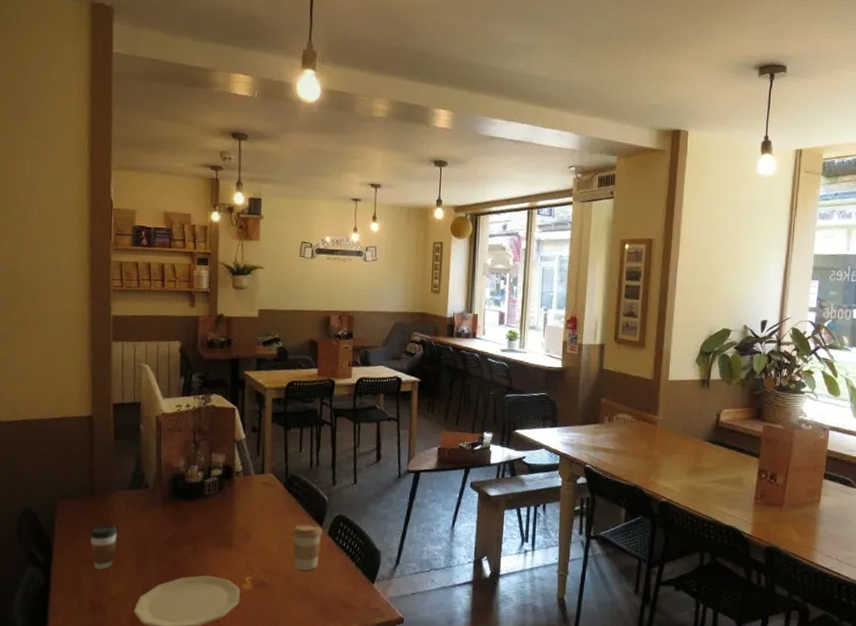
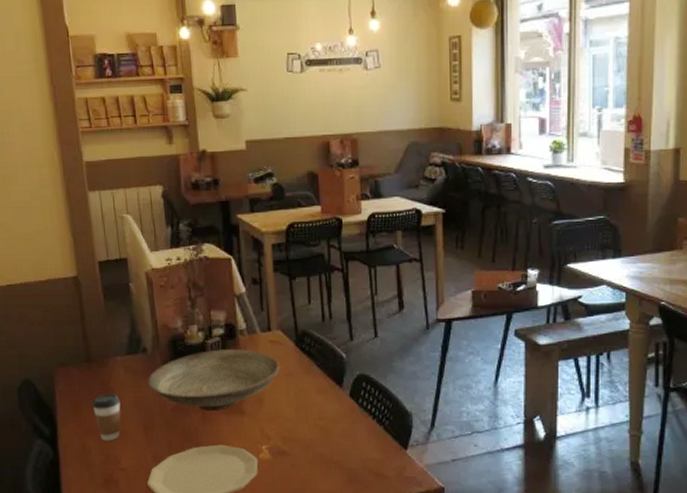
decorative bowl: none [145,488,269,544] -> present [147,349,281,411]
coffee cup: present [292,522,322,571] -> none [308,384,343,438]

